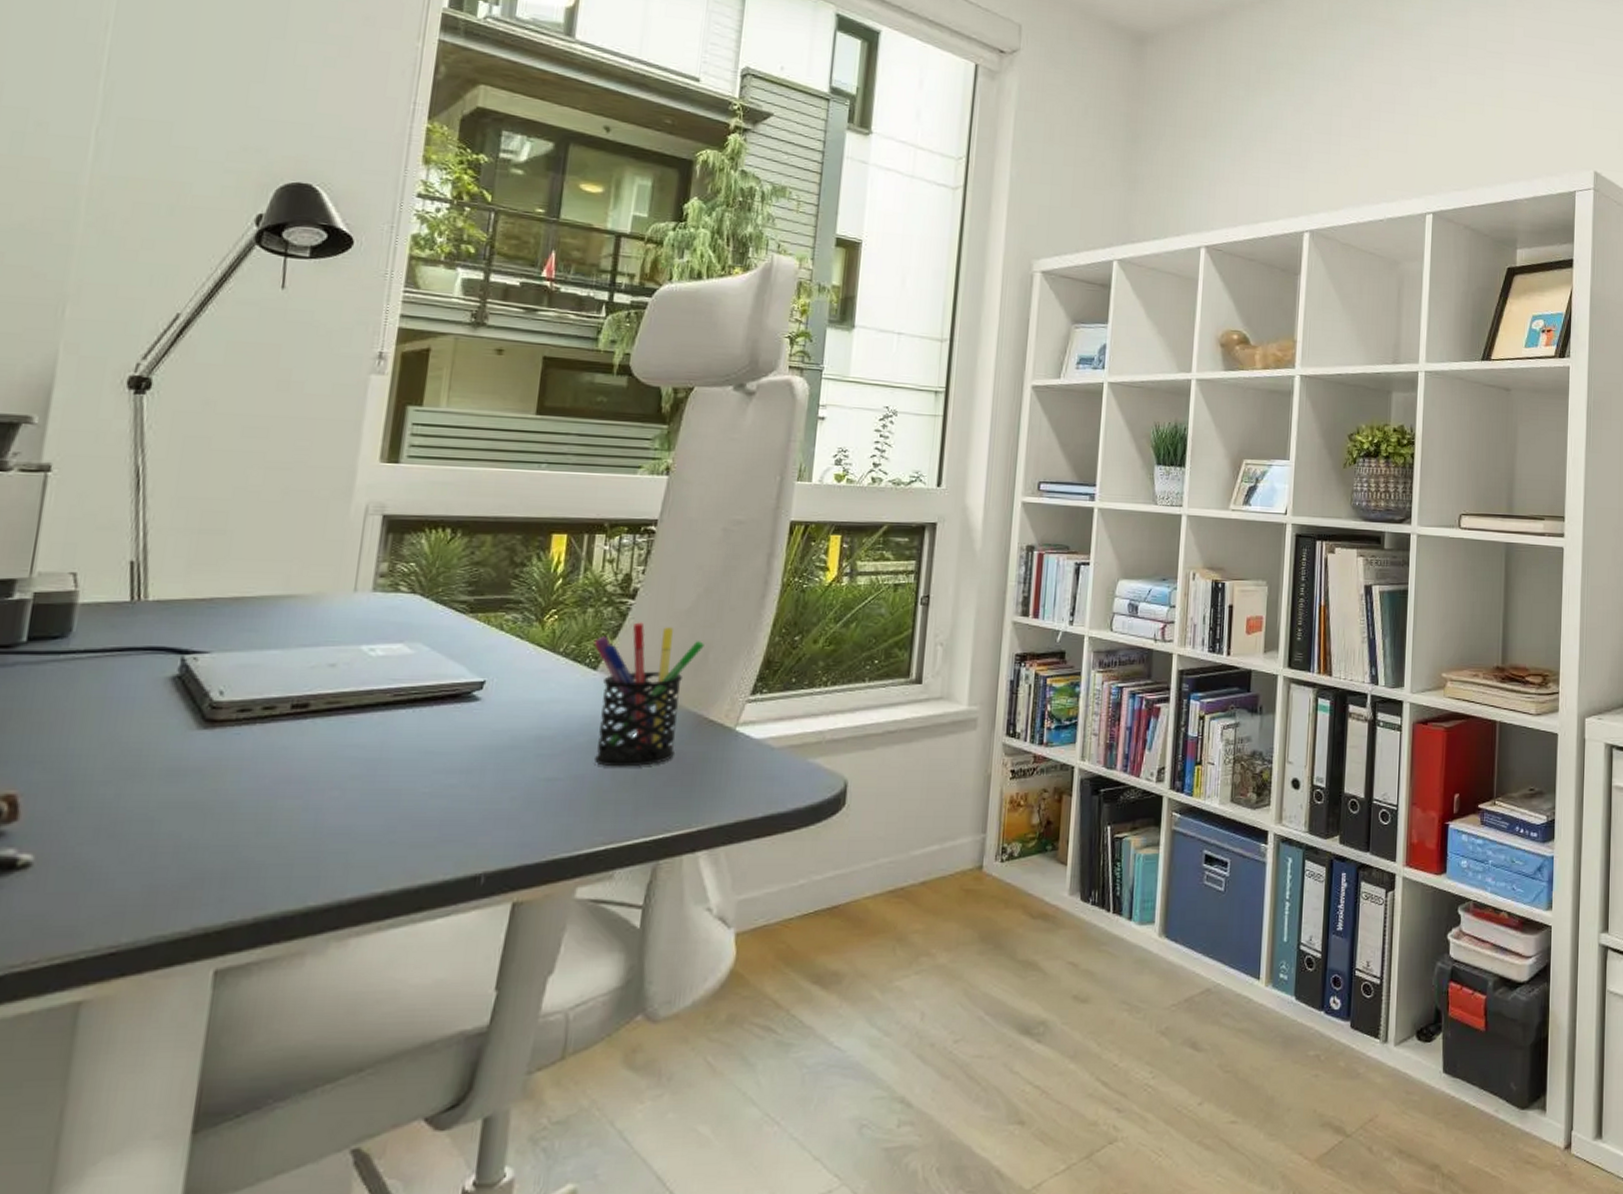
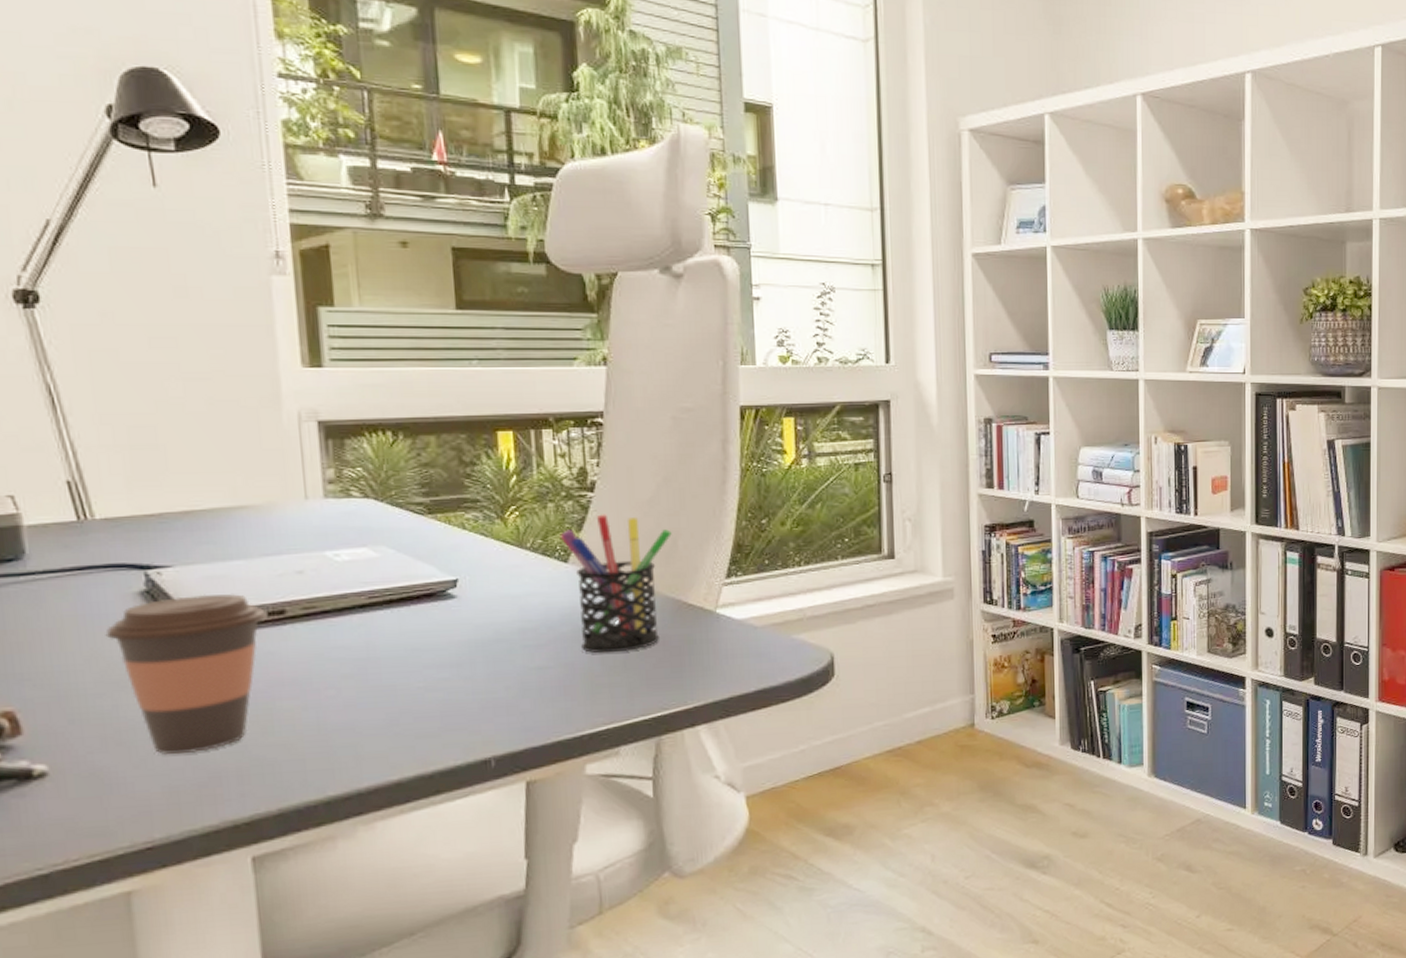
coffee cup: none [127,682,290,852] -> present [105,593,266,756]

